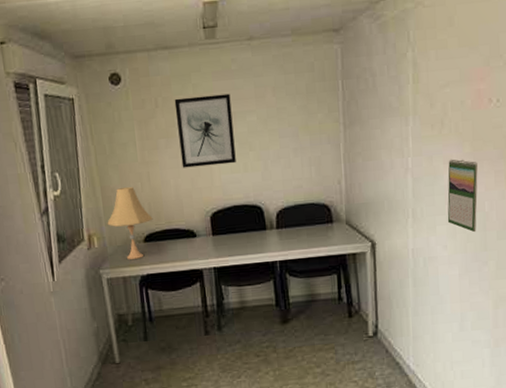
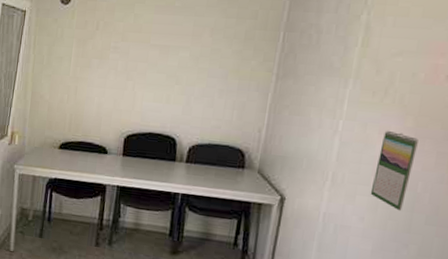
desk lamp: present [107,187,153,260] -> none [30,96,72,163]
wall art: present [174,93,236,168] -> none [108,24,169,93]

